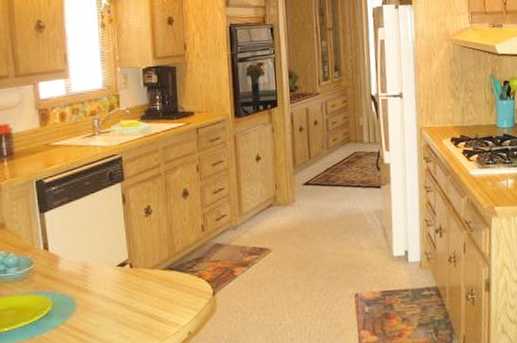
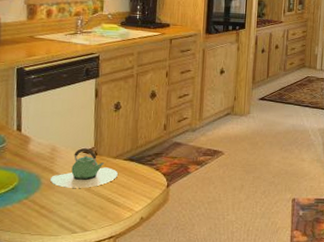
teapot: none [86,261,158,308] -> present [50,148,118,188]

